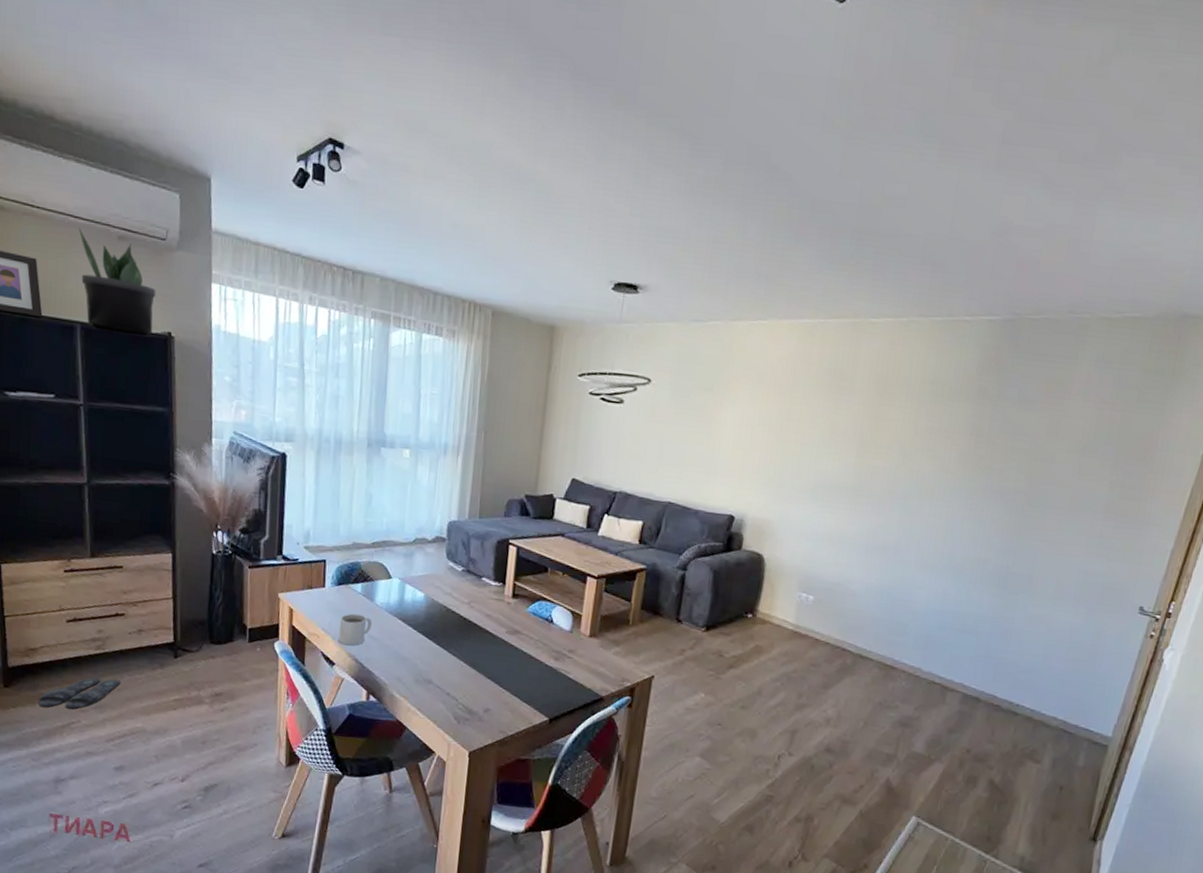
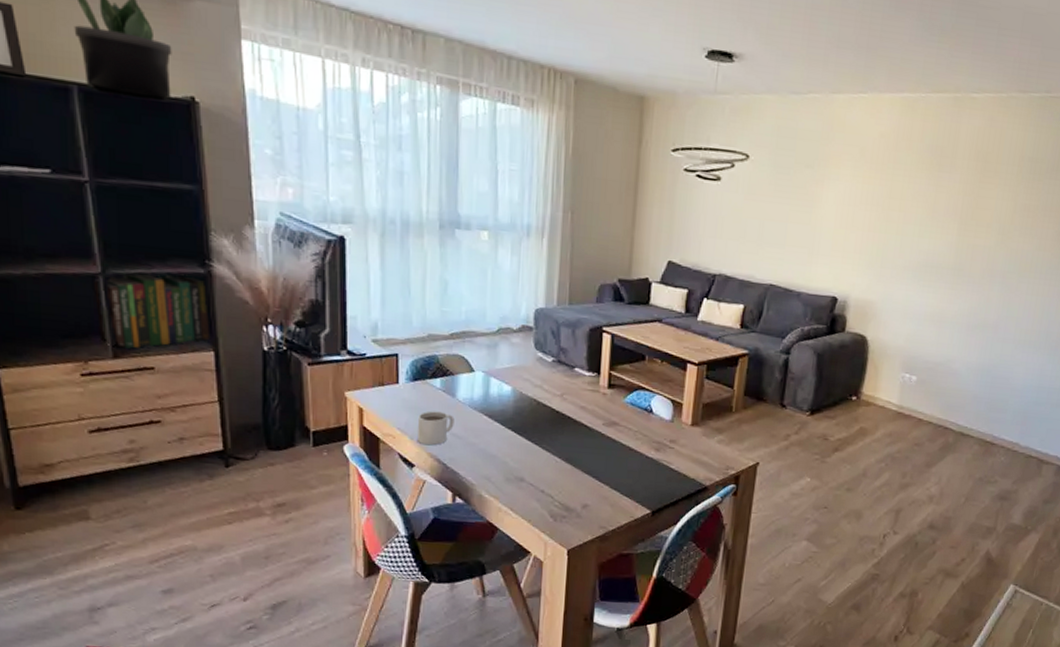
slippers: present [39,677,121,709] -> none [61,493,163,530]
books: none [80,482,170,550] -> present [94,271,211,350]

